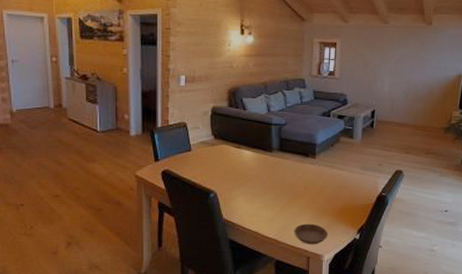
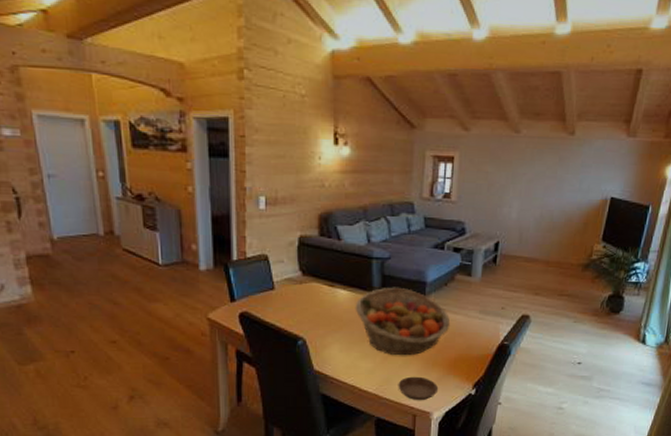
fruit basket: none [257,148,337,206] -> present [355,287,451,356]

